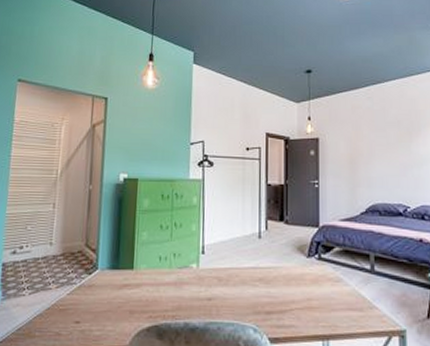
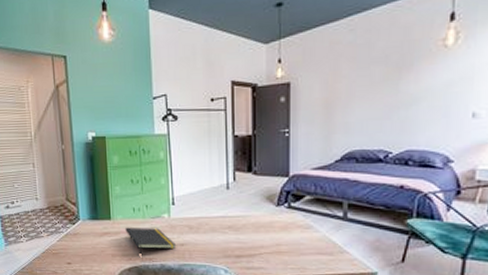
notepad: none [148,278,203,310] -> present [125,227,176,254]

